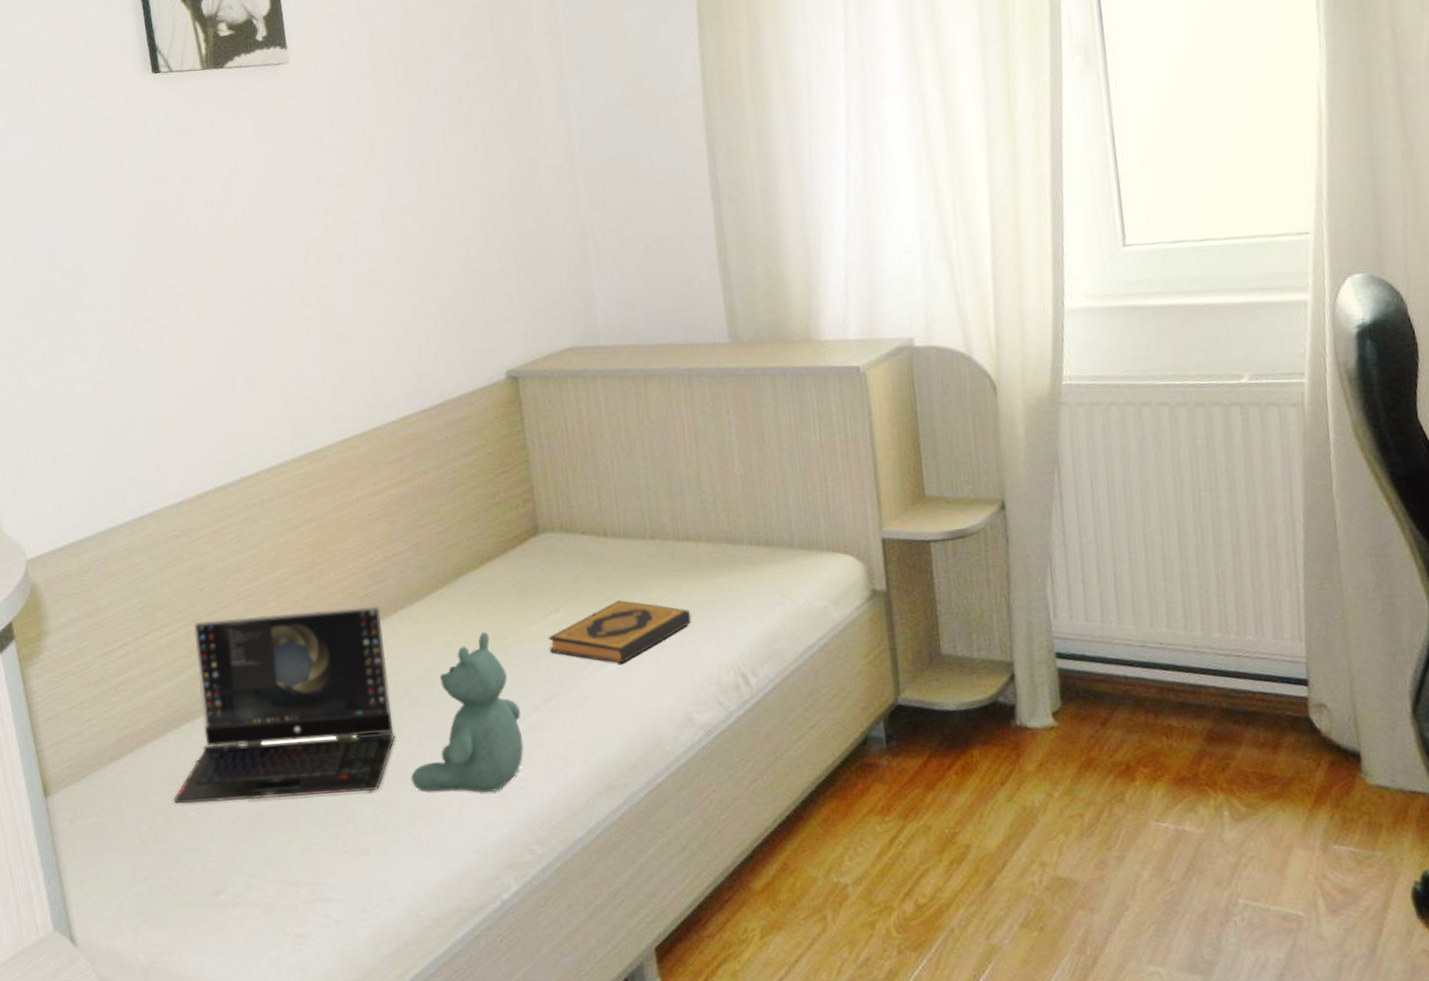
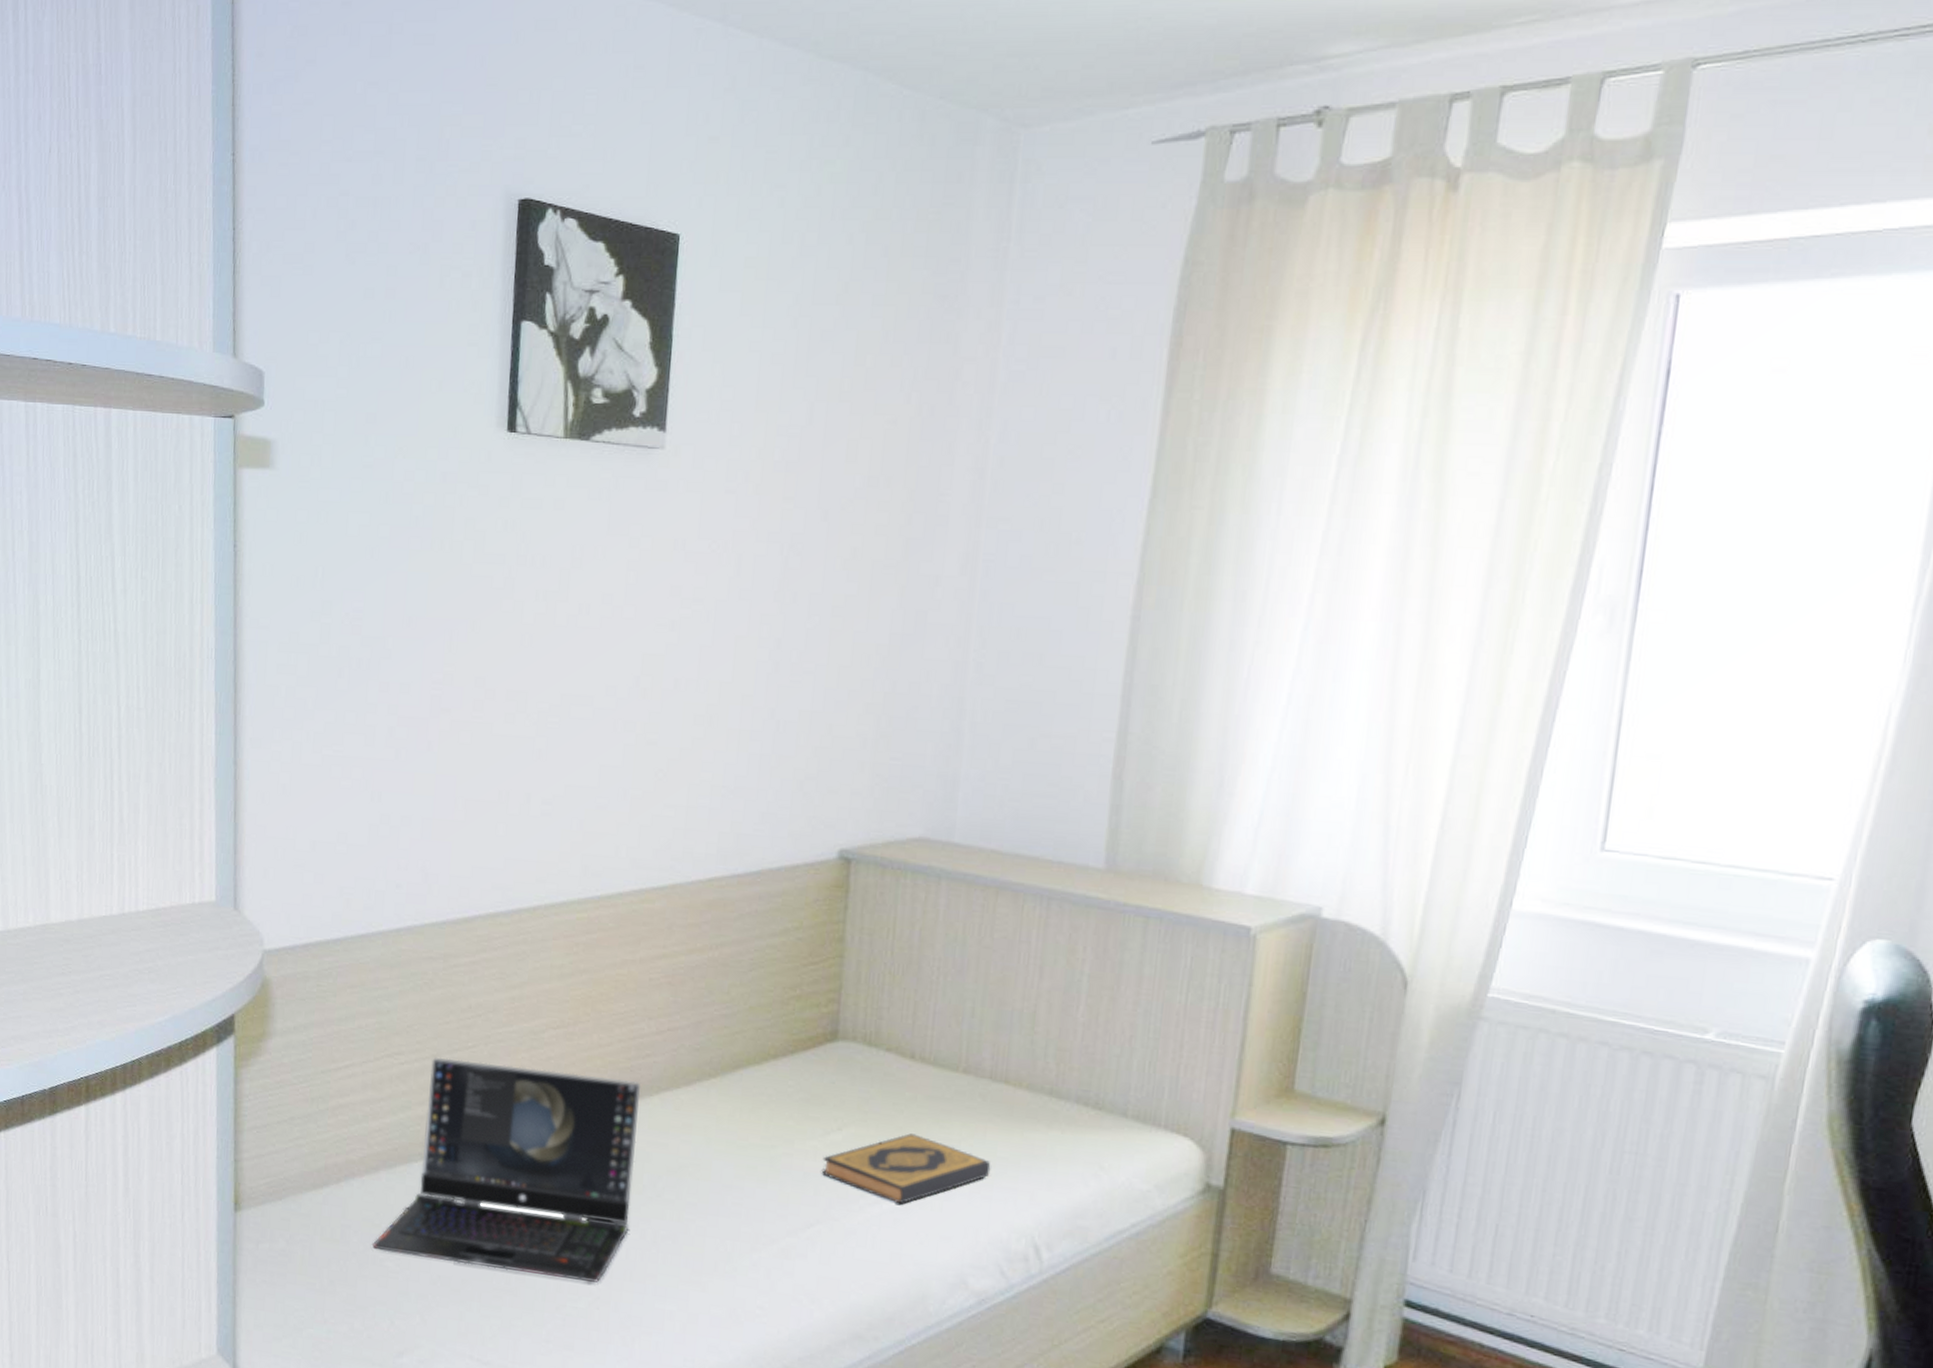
stuffed bear: present [411,631,524,794] -> none [637,1135,775,1313]

